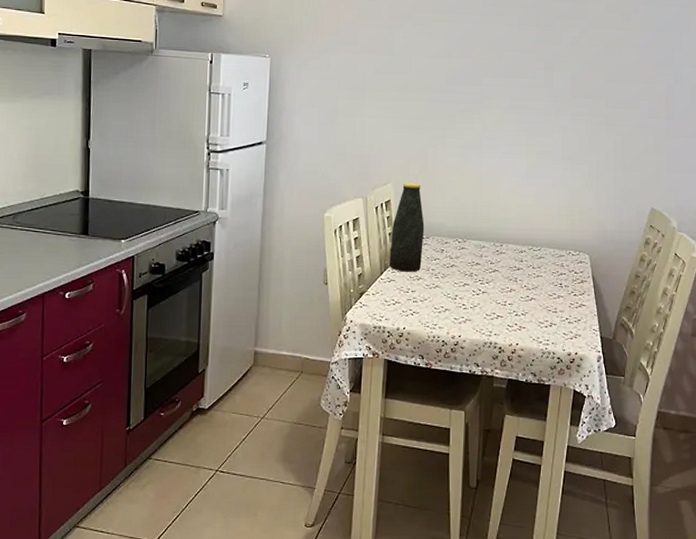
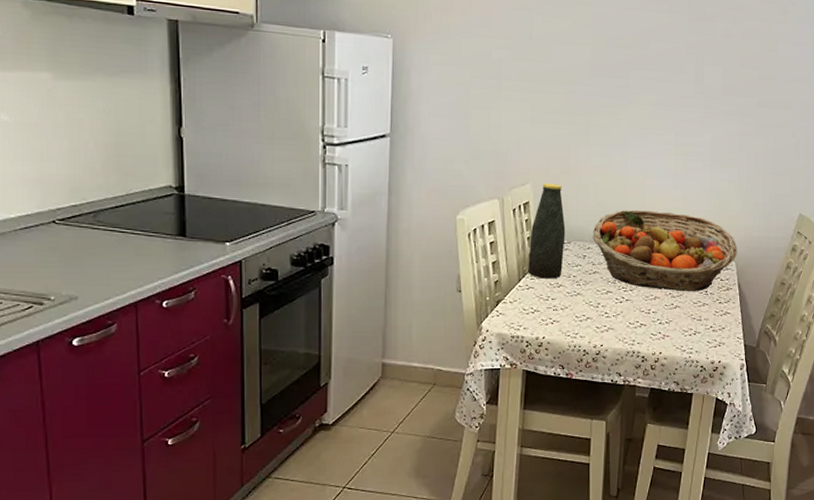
fruit basket: none [449,206,590,285] -> present [592,209,737,292]

